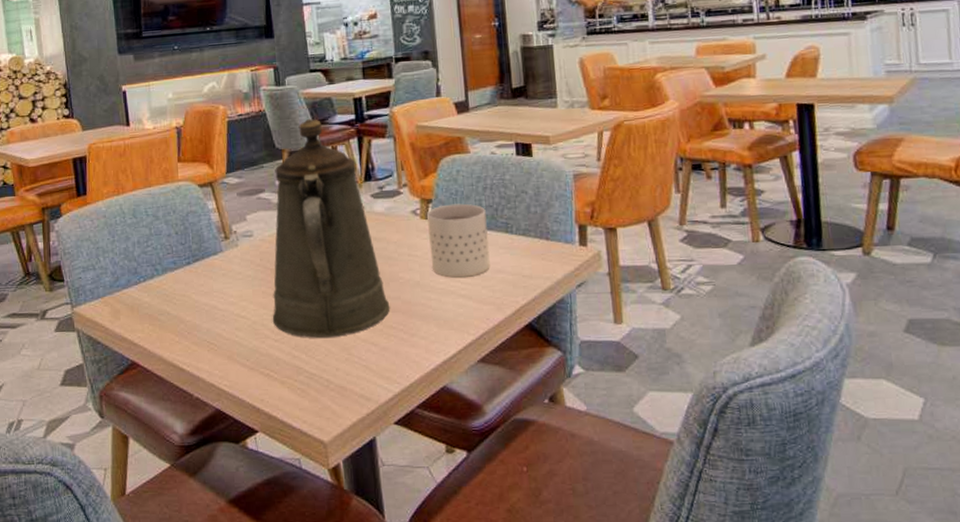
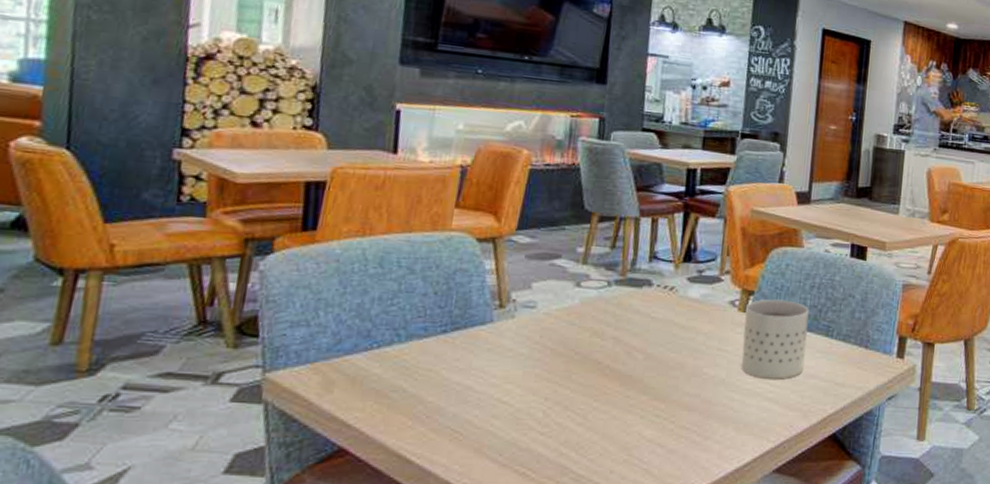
coffee pot: present [272,119,390,338] -> none [541,183,687,434]

